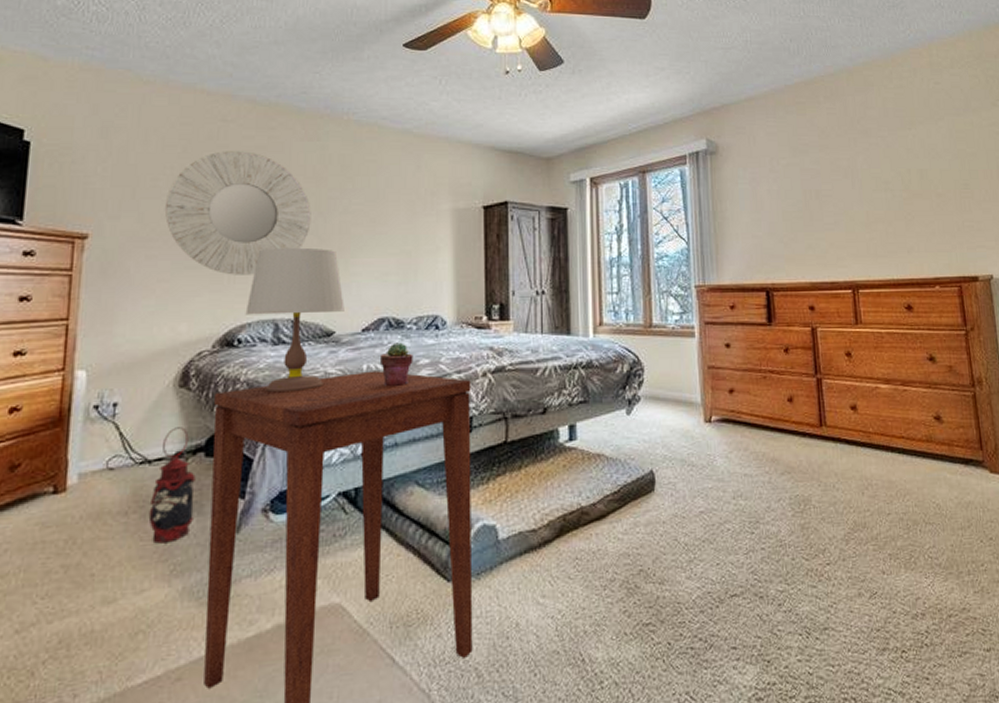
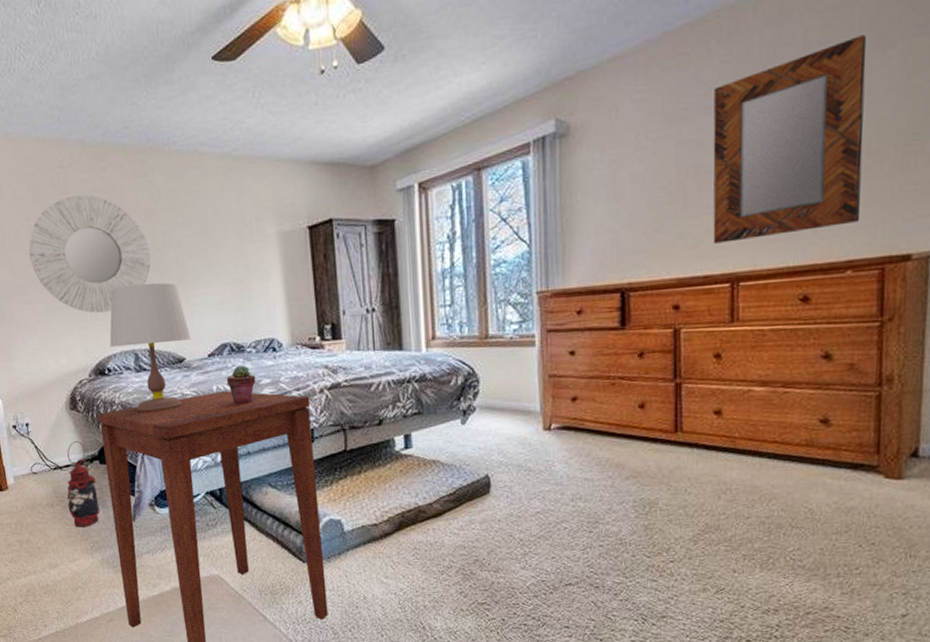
home mirror: none [825,109,939,255] -> present [713,35,867,244]

